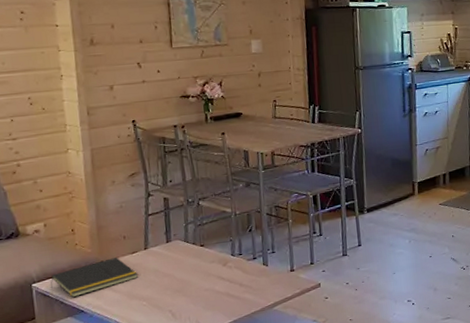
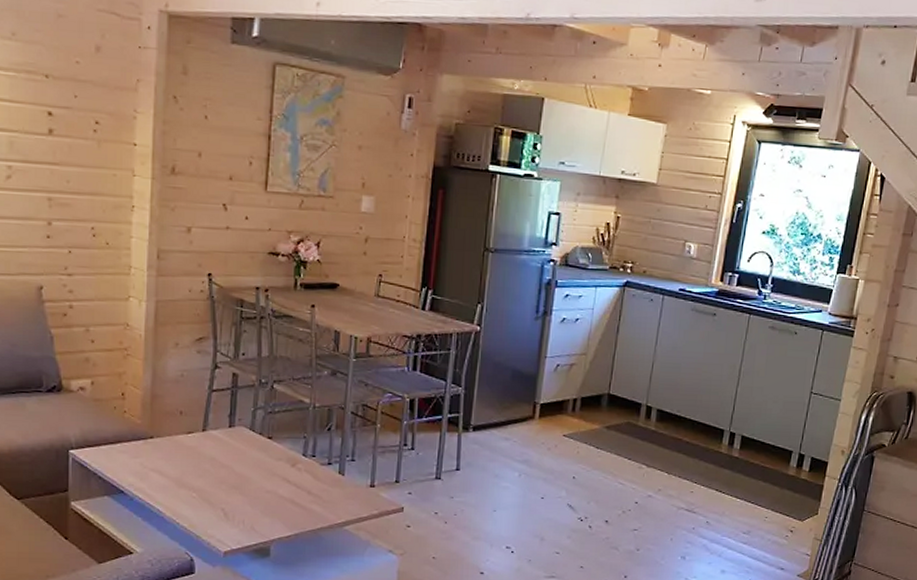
notepad: present [50,257,139,298] -> none [89,435,192,474]

